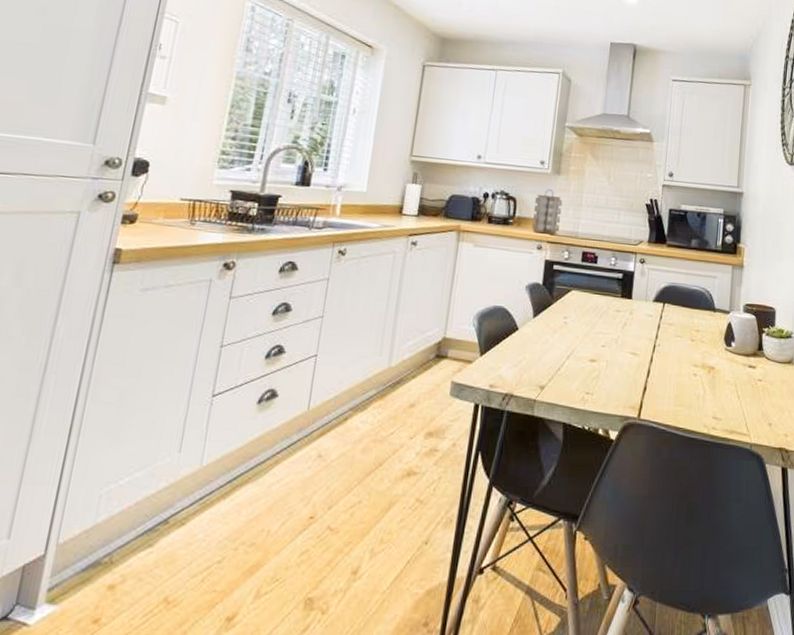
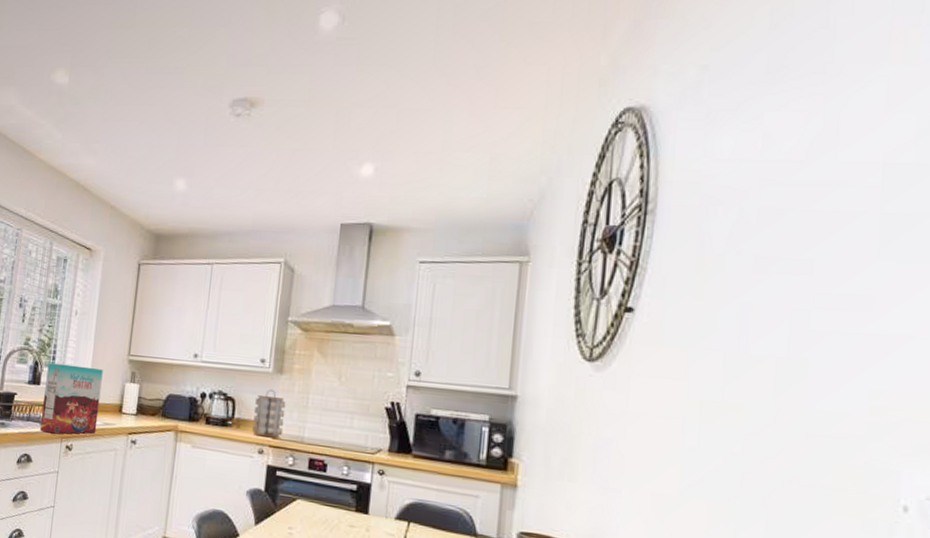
cereal box: none [308,162,383,239] -> present [40,363,103,435]

